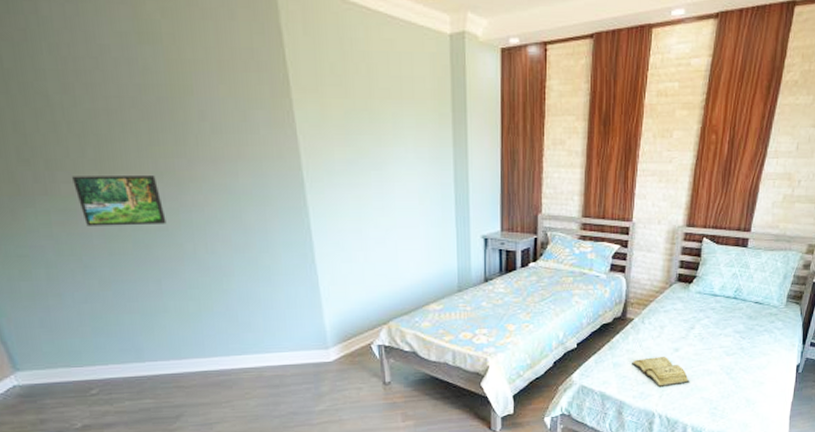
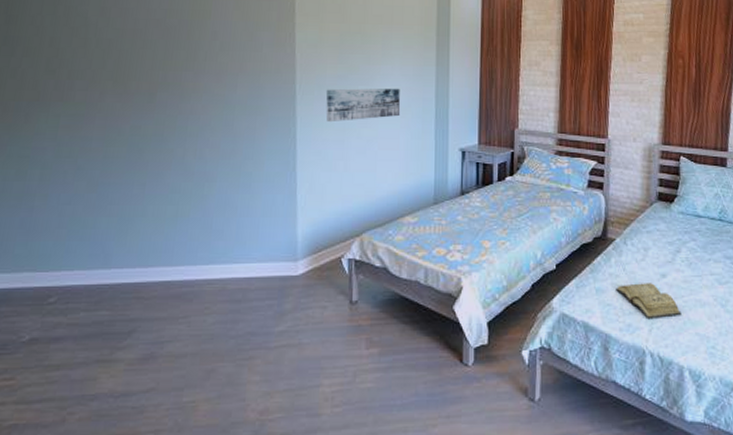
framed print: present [72,176,167,226] -> none [88,85,164,131]
wall art: none [336,172,418,212] -> present [325,88,401,123]

